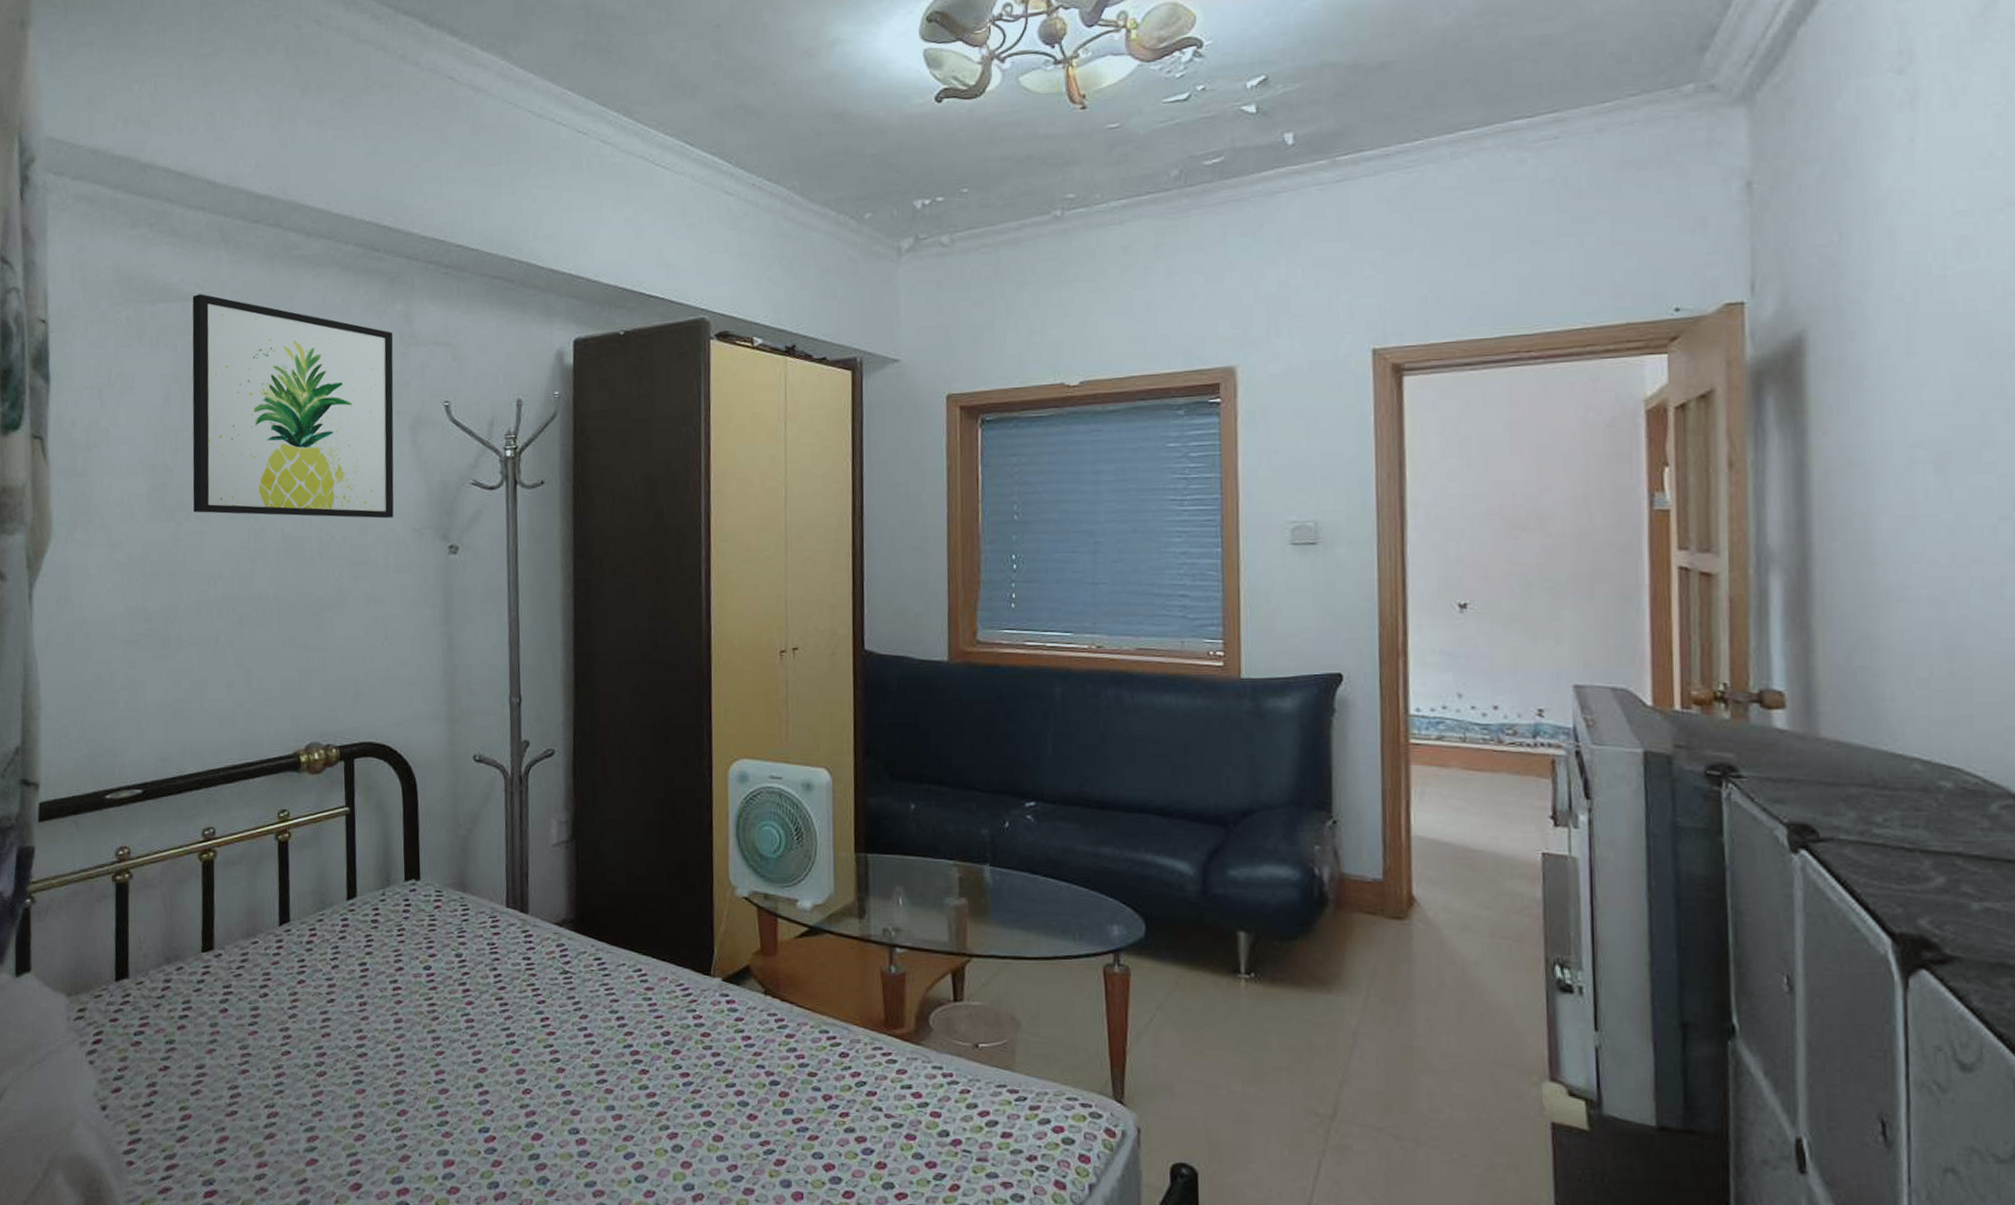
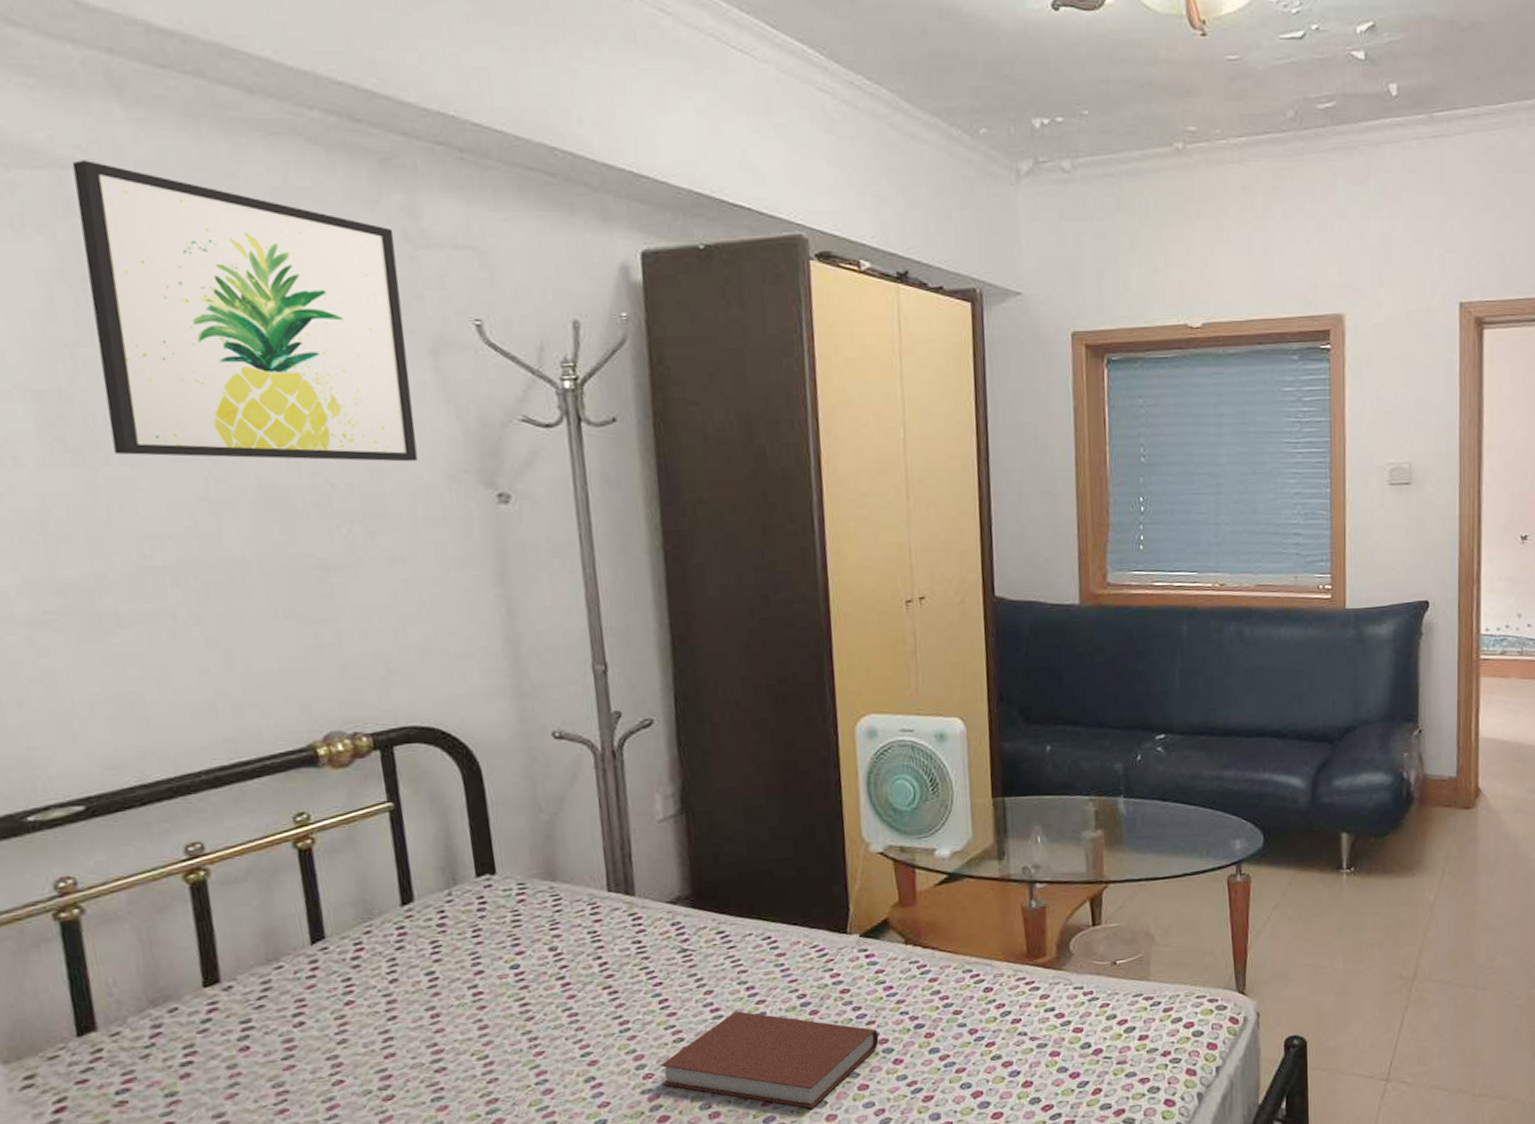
book: none [537,1039,735,1152] -> present [660,1011,879,1109]

